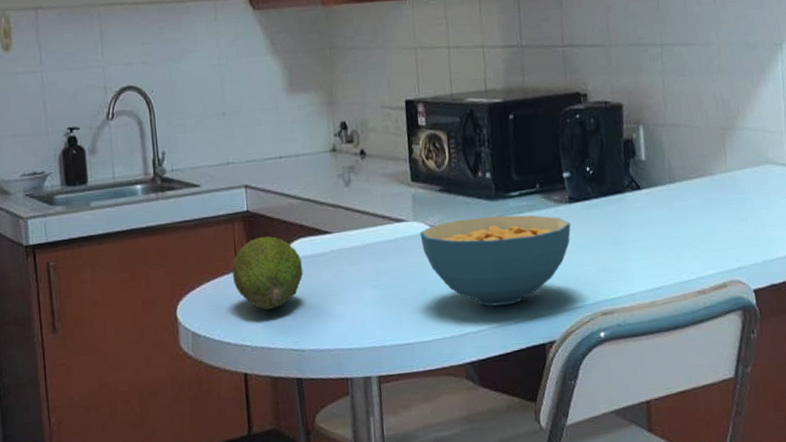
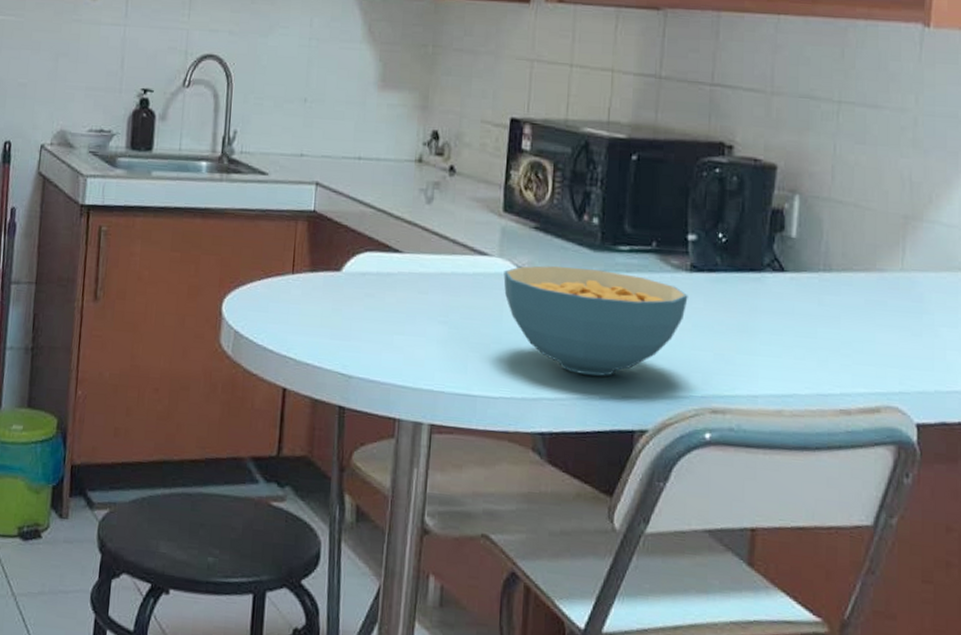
fruit: present [231,235,303,311] -> none [286,242,365,324]

